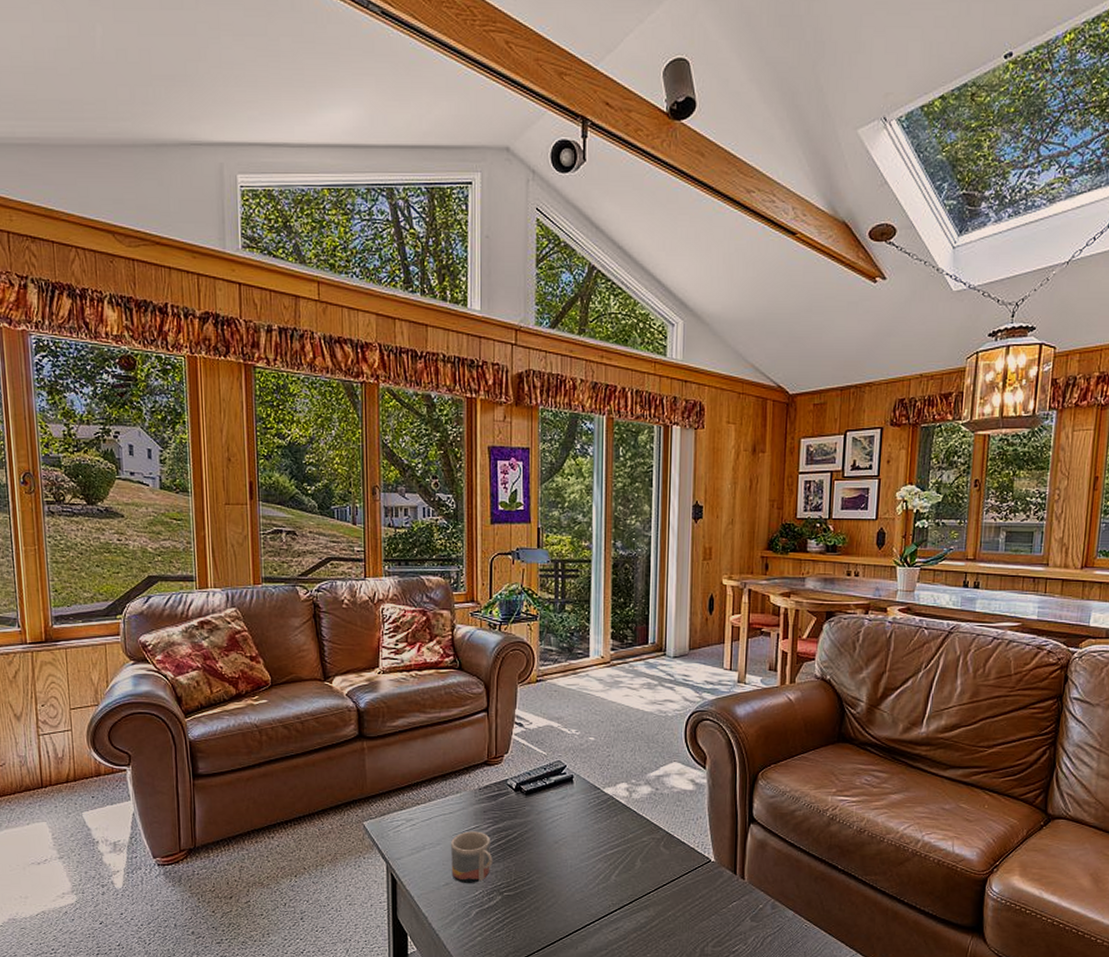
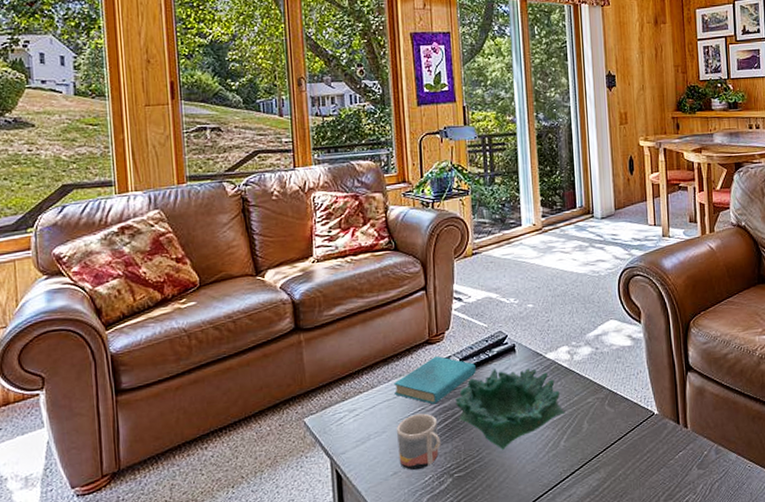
book: none [451,777,532,824] -> present [394,356,476,405]
decorative bowl: none [510,797,619,877] -> present [455,368,565,451]

